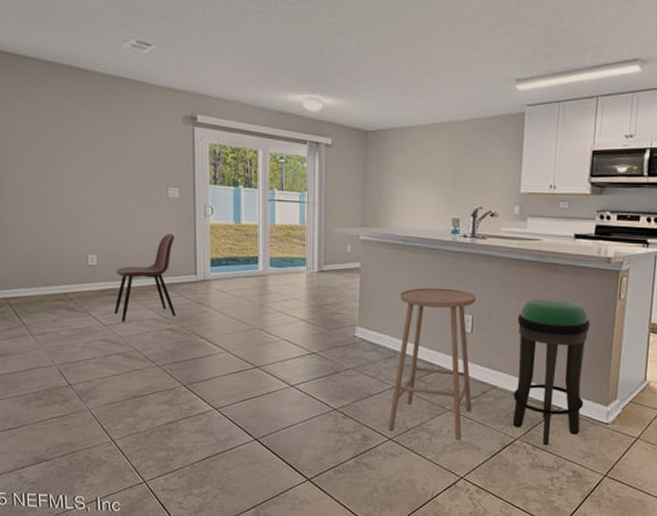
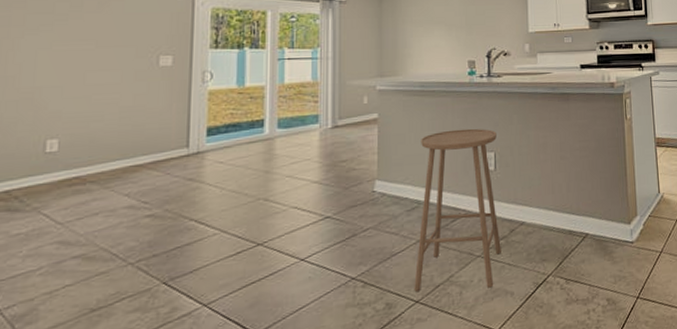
dining chair: present [114,234,176,322] -> none [76,105,165,216]
bar stool: present [512,297,590,446] -> none [537,125,609,277]

